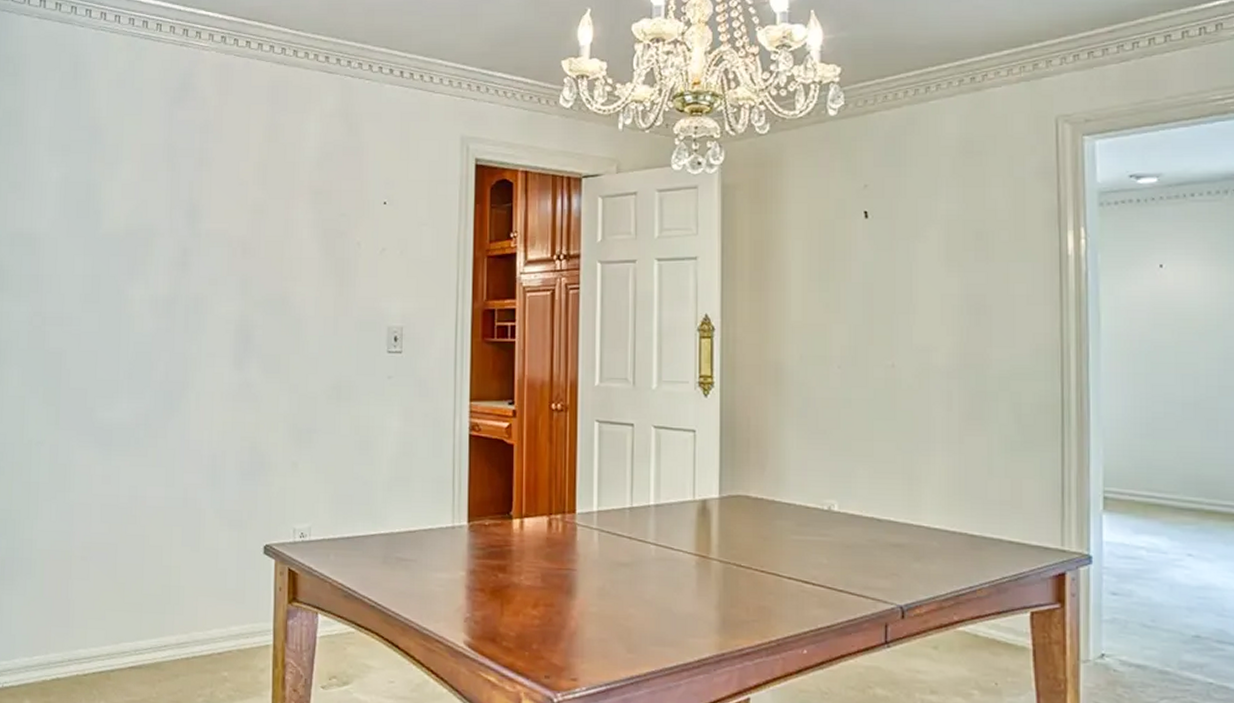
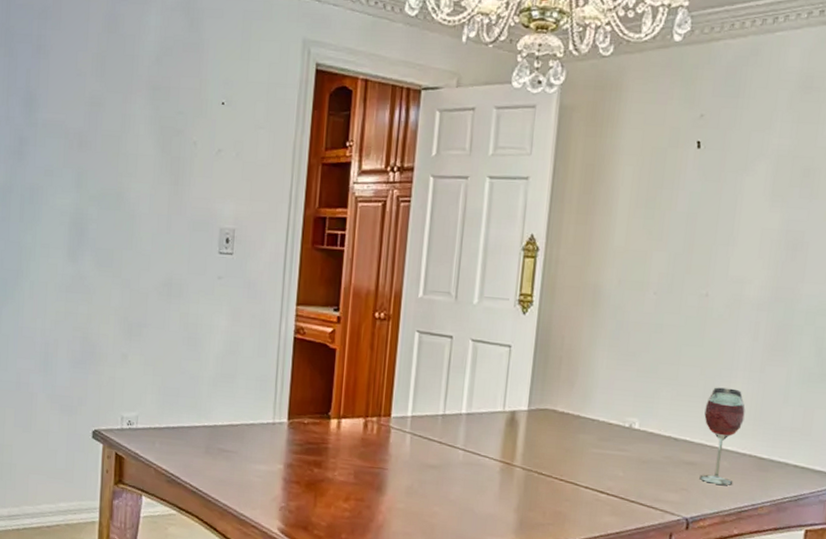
wineglass: none [906,462,949,567] -> present [699,387,746,485]

